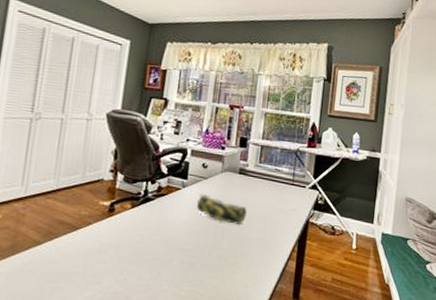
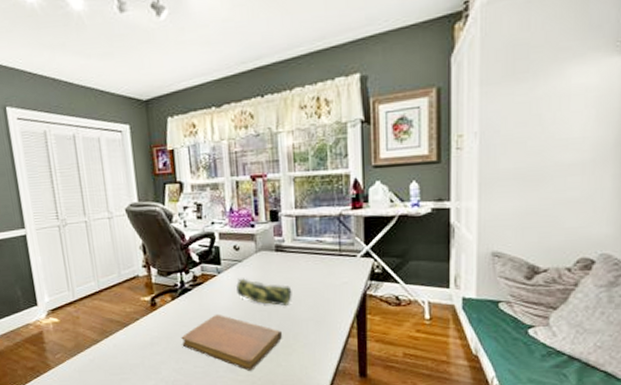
notebook: none [131,226,232,287] -> present [181,313,283,371]

